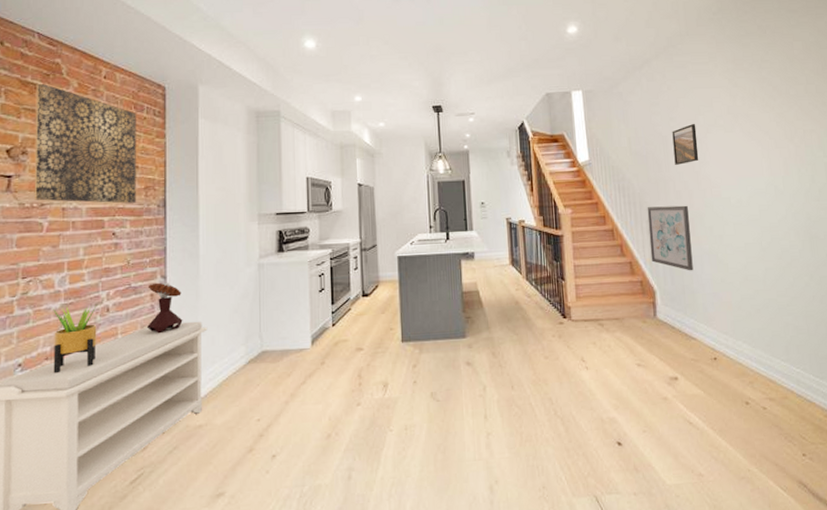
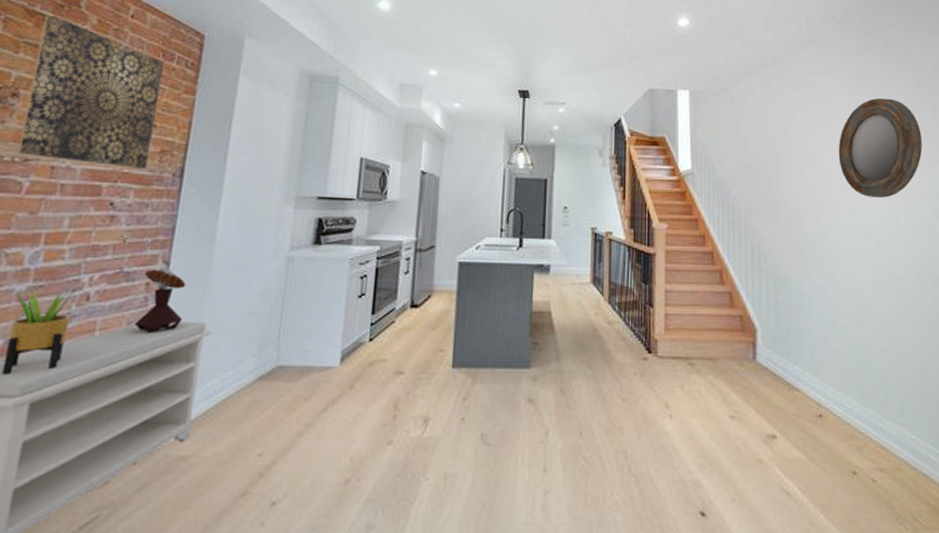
wall art: present [647,205,694,271] -> none [753,230,801,309]
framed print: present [672,124,699,165] -> none [786,140,814,185]
home mirror: none [719,79,798,170] -> present [838,98,923,198]

